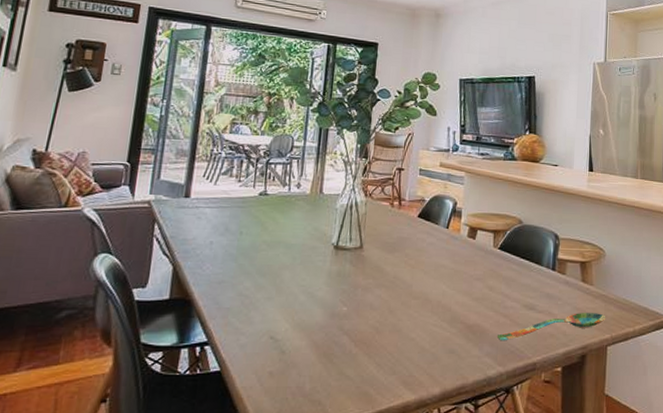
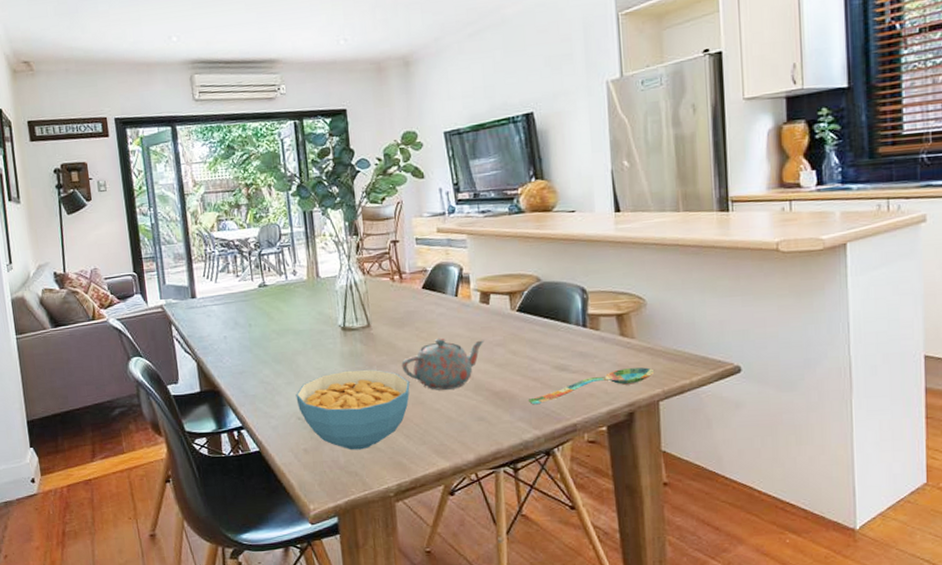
cereal bowl: none [272,290,391,377] -> present [296,369,410,450]
teapot: none [385,266,466,319] -> present [401,338,484,390]

